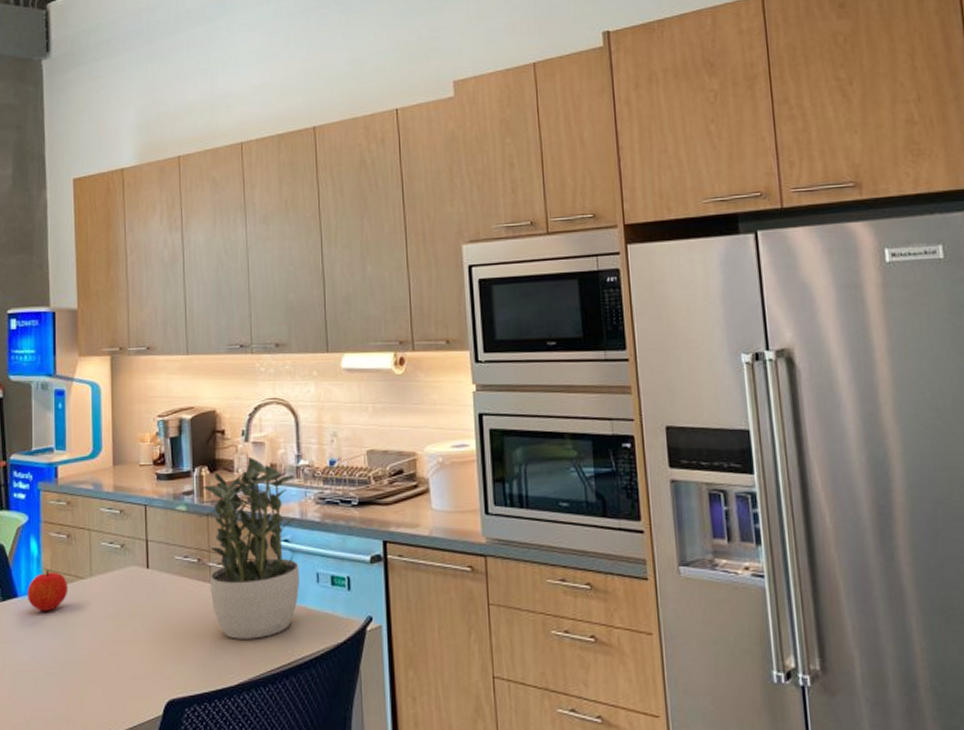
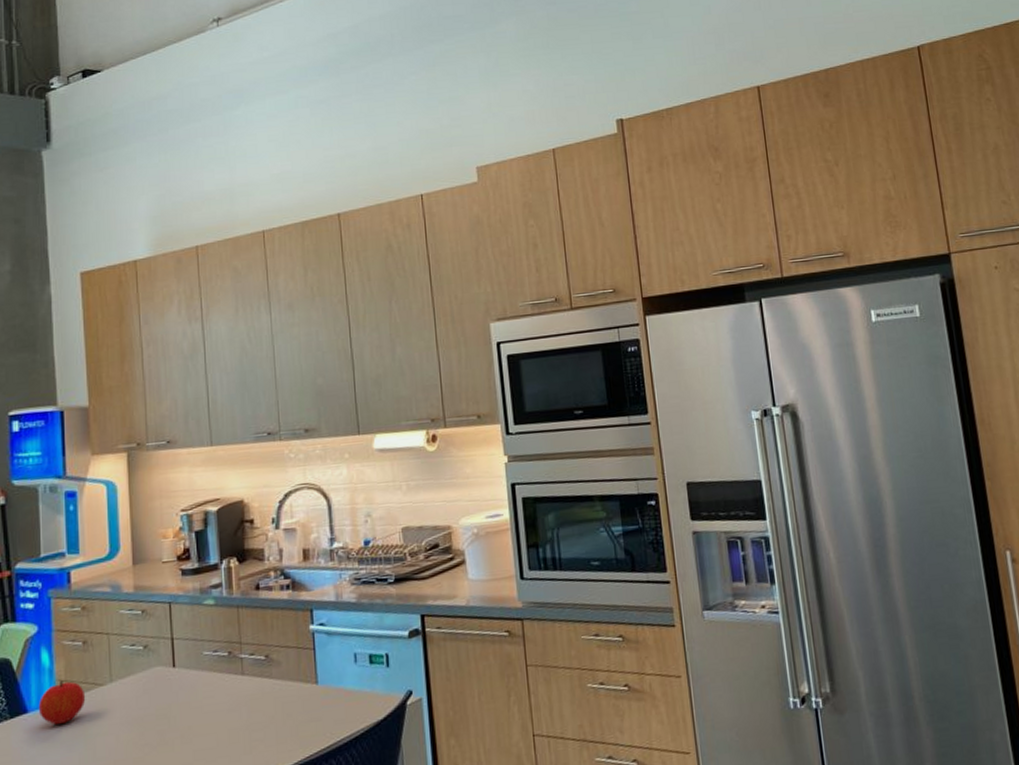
potted plant: present [197,456,300,639] -> none [227,544,337,729]

